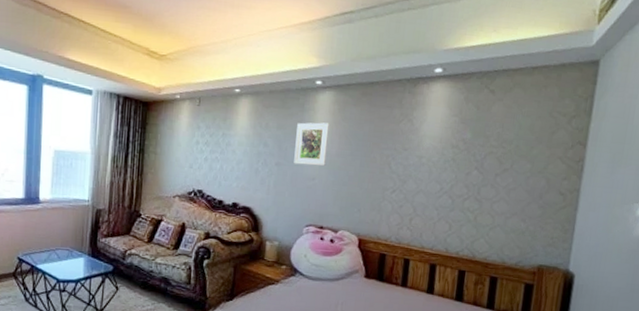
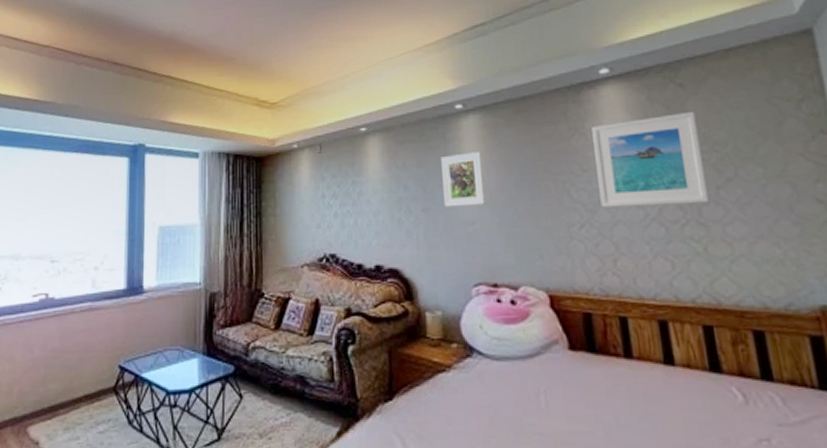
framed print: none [411,113,497,185] -> present [592,111,709,208]

